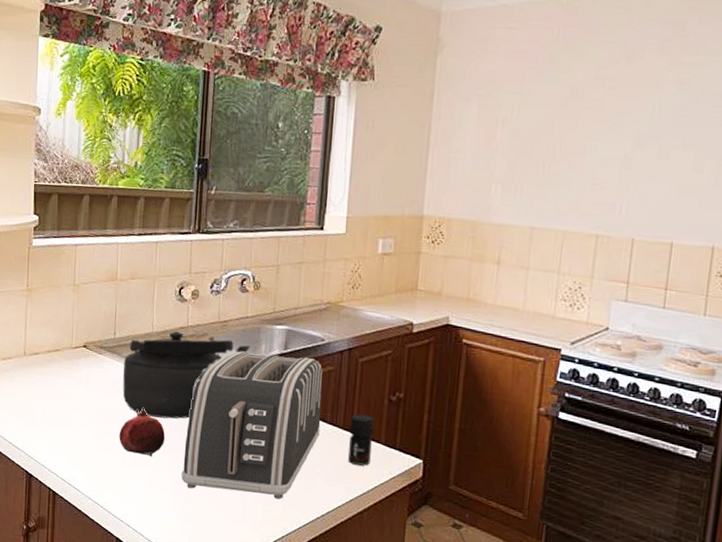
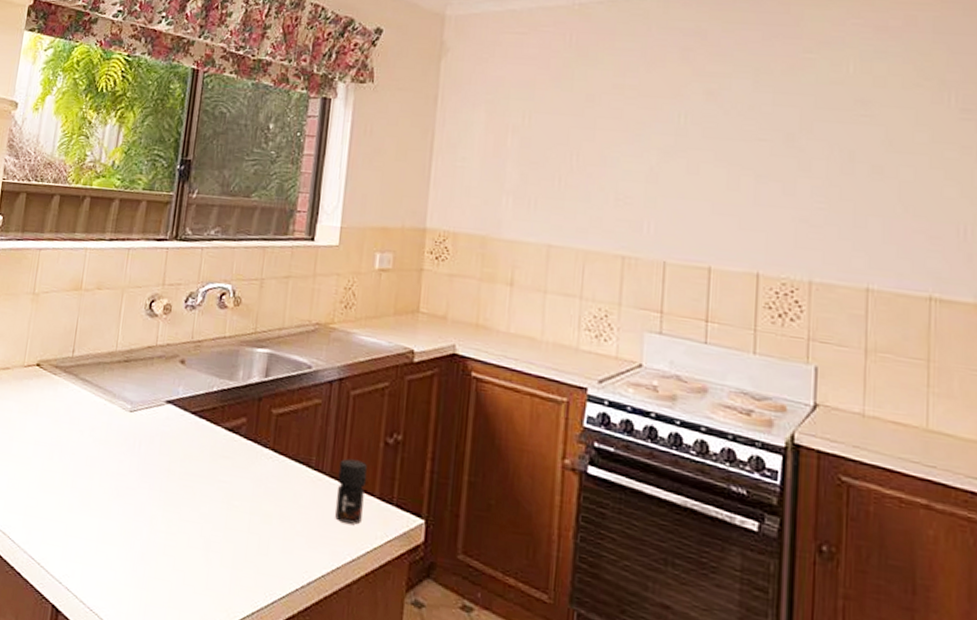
fruit: present [119,407,165,457] -> none [66,440,121,502]
kettle: present [122,331,251,419] -> none [76,351,227,457]
toaster: present [181,351,322,500] -> none [136,376,308,564]

